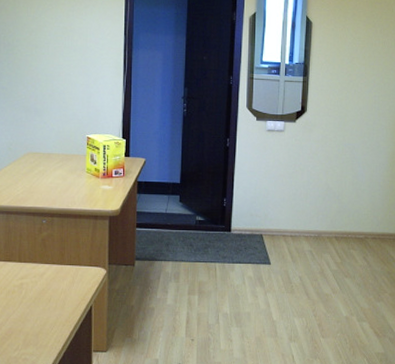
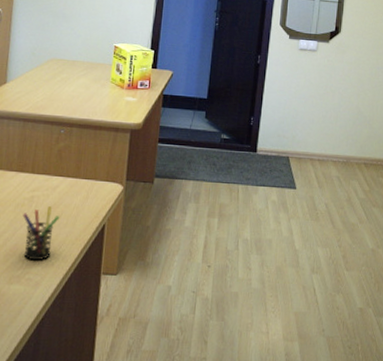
pen holder: none [14,292,49,342] -> present [23,206,60,261]

